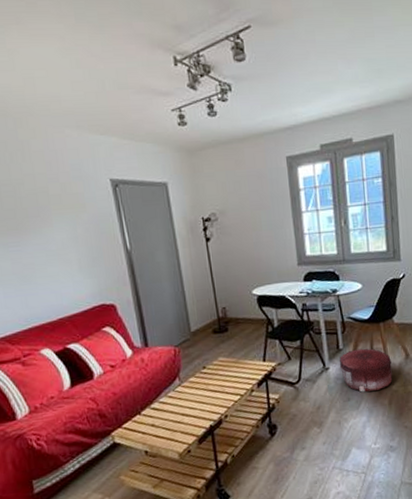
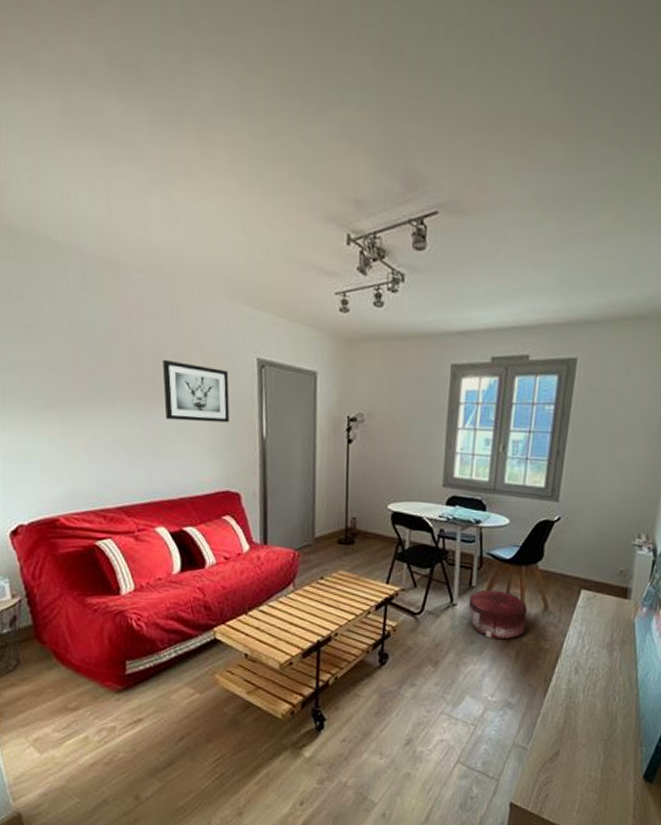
wall art: none [21,193,94,249] -> present [162,359,230,423]

